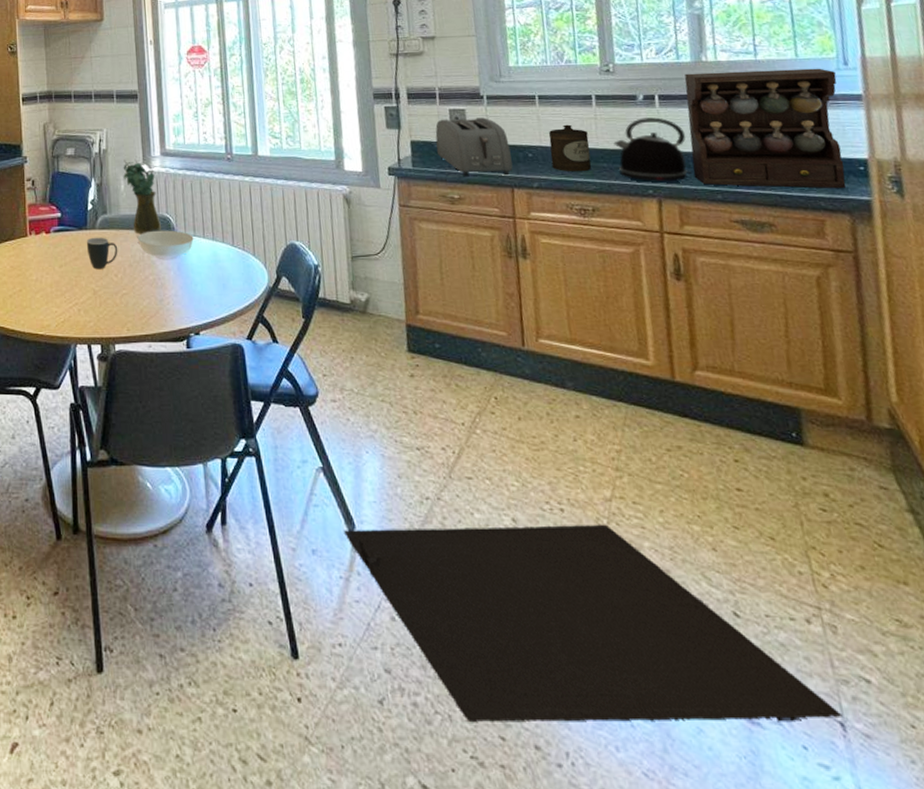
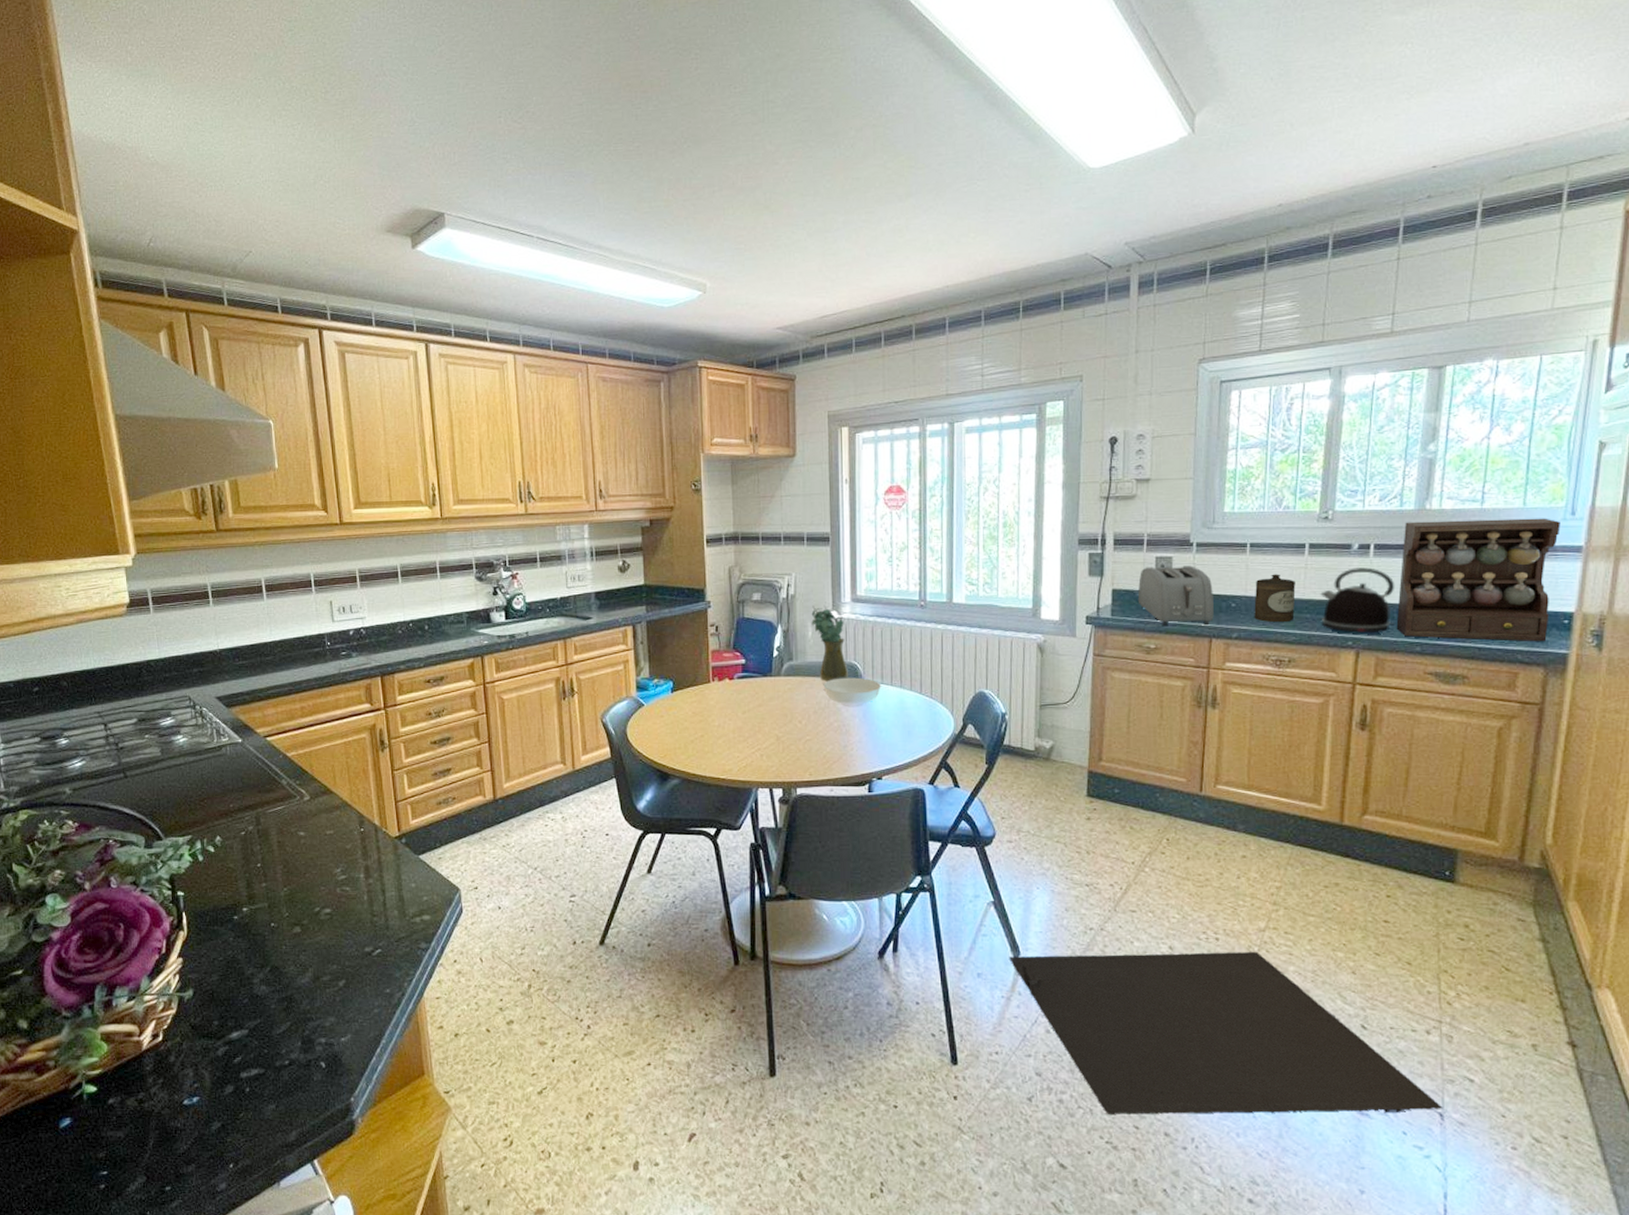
mug: present [86,237,118,270] -> none [770,684,803,716]

